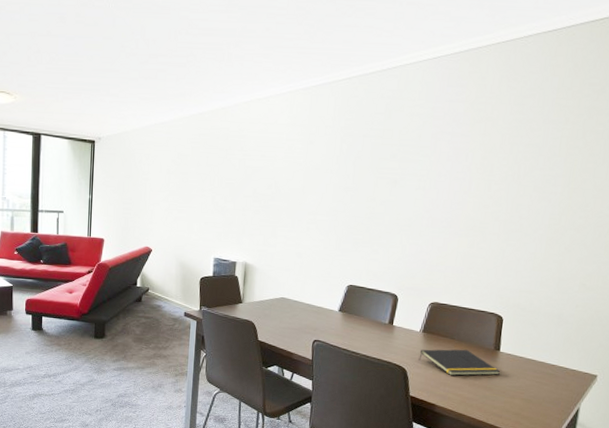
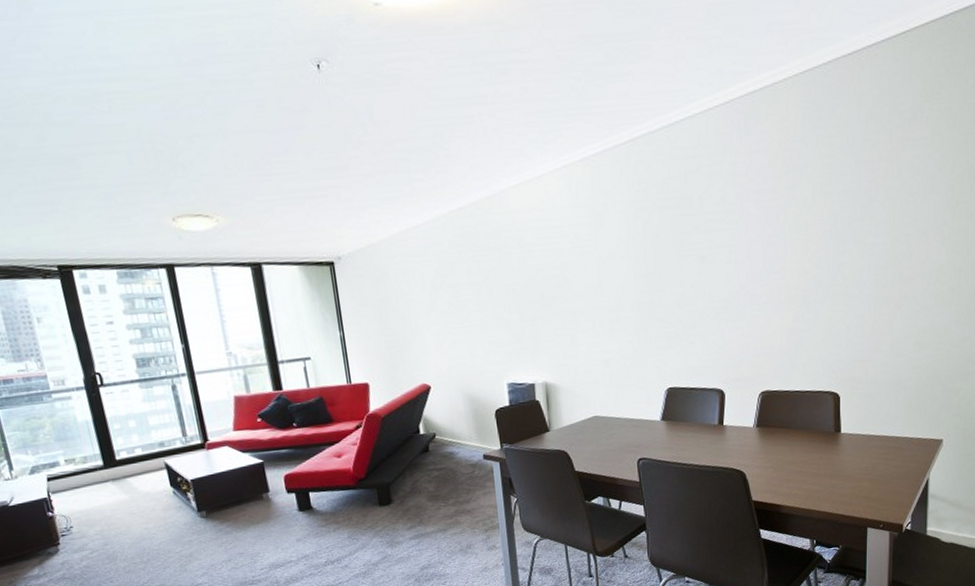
notepad: present [418,349,500,376] -> none [756,437,844,469]

